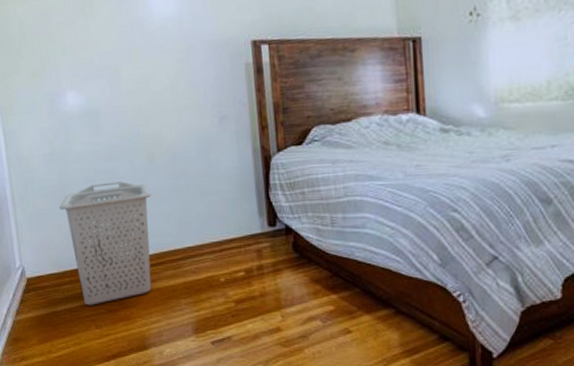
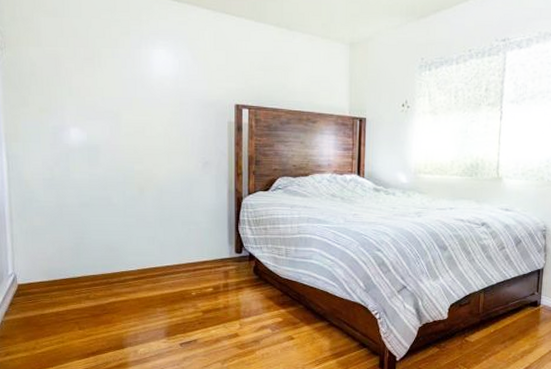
laundry basket: present [59,181,152,306] -> none [54,207,139,310]

